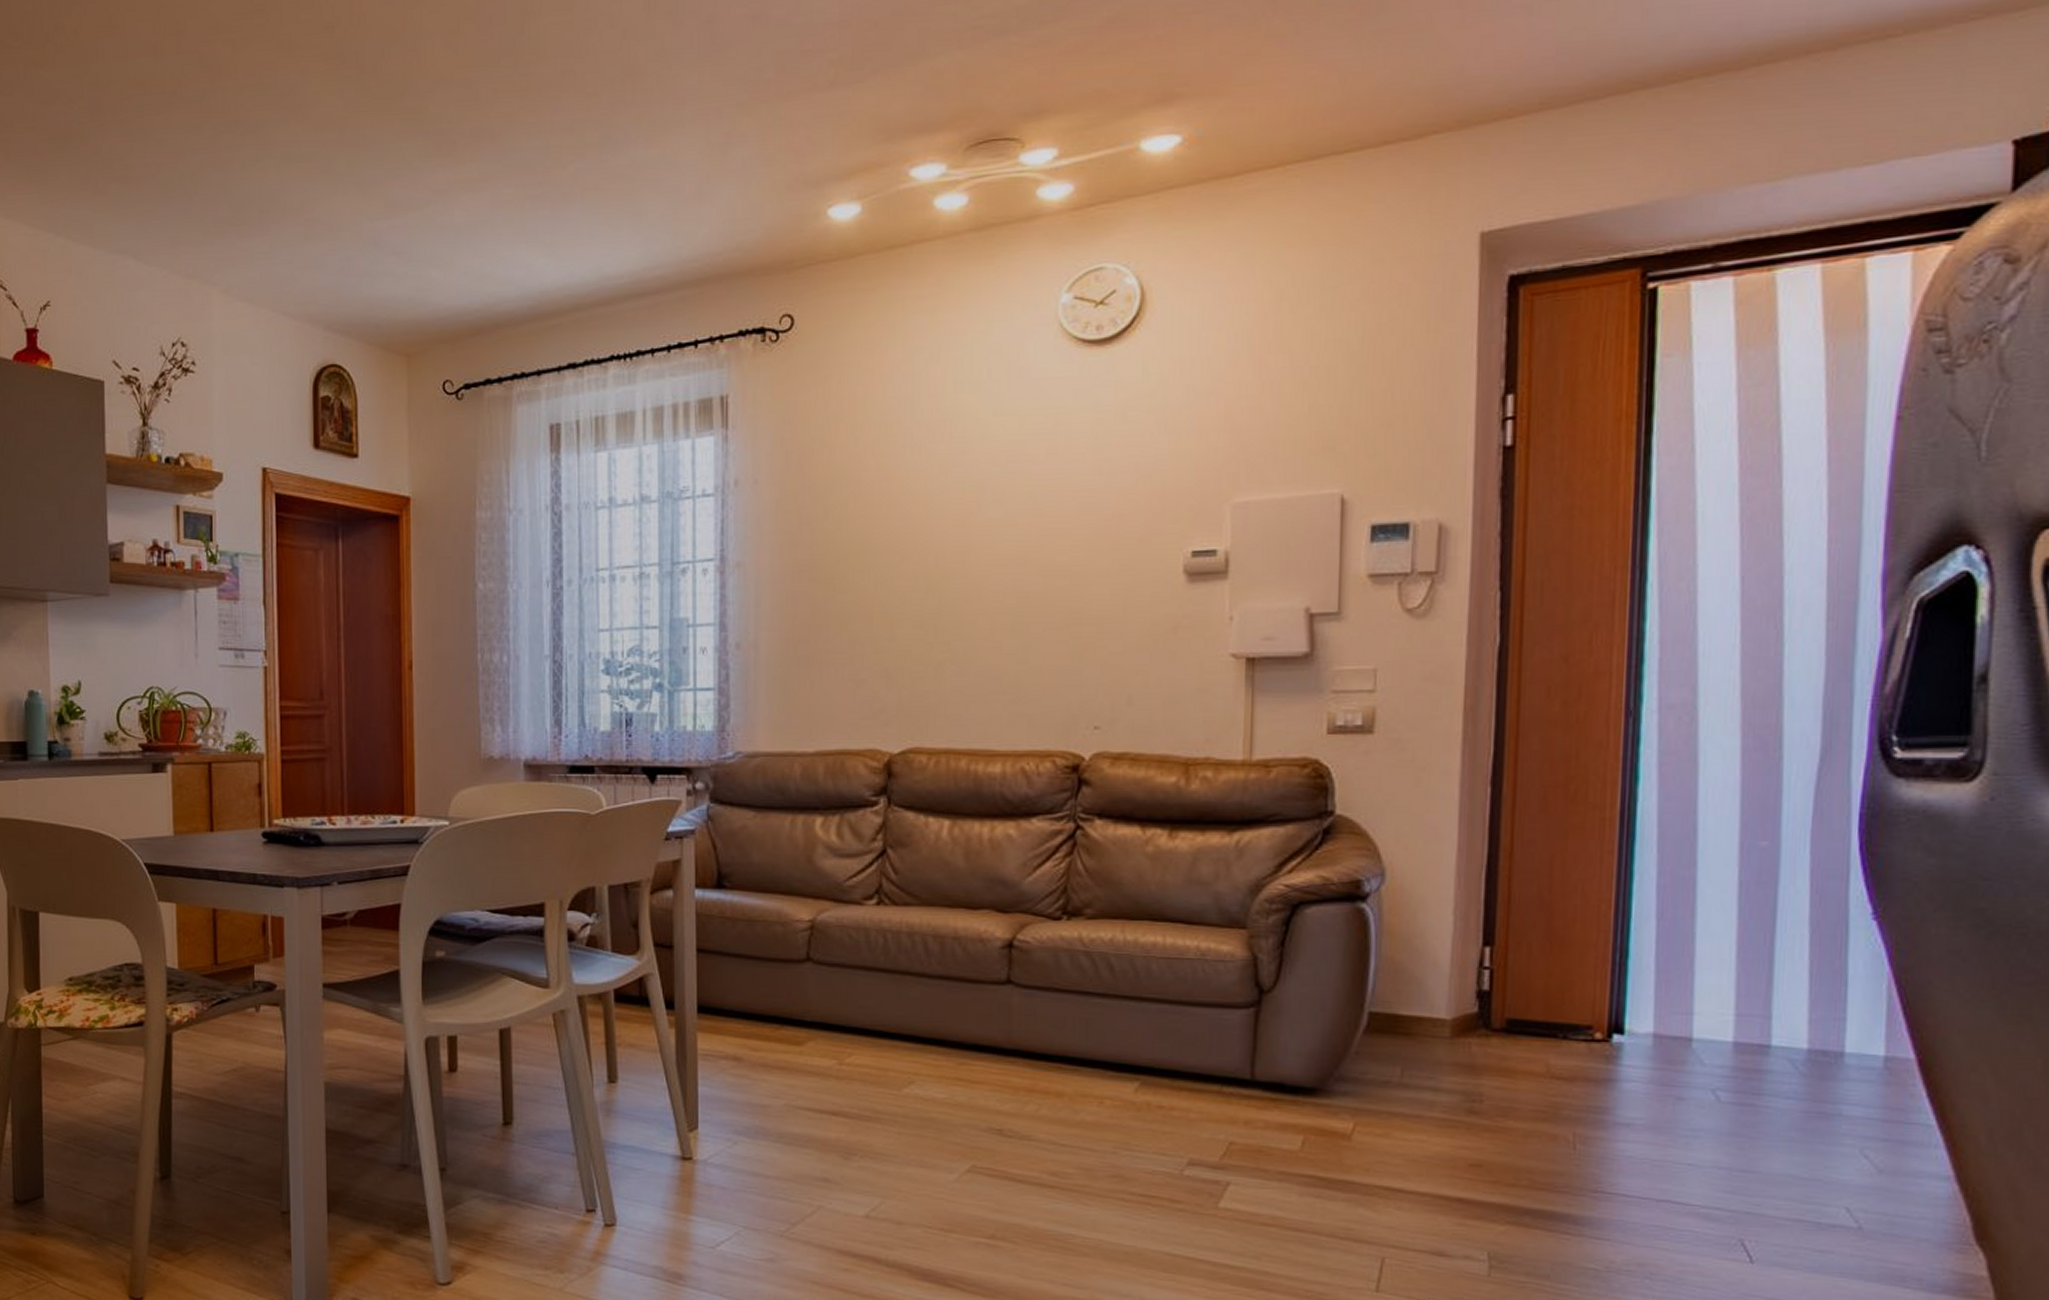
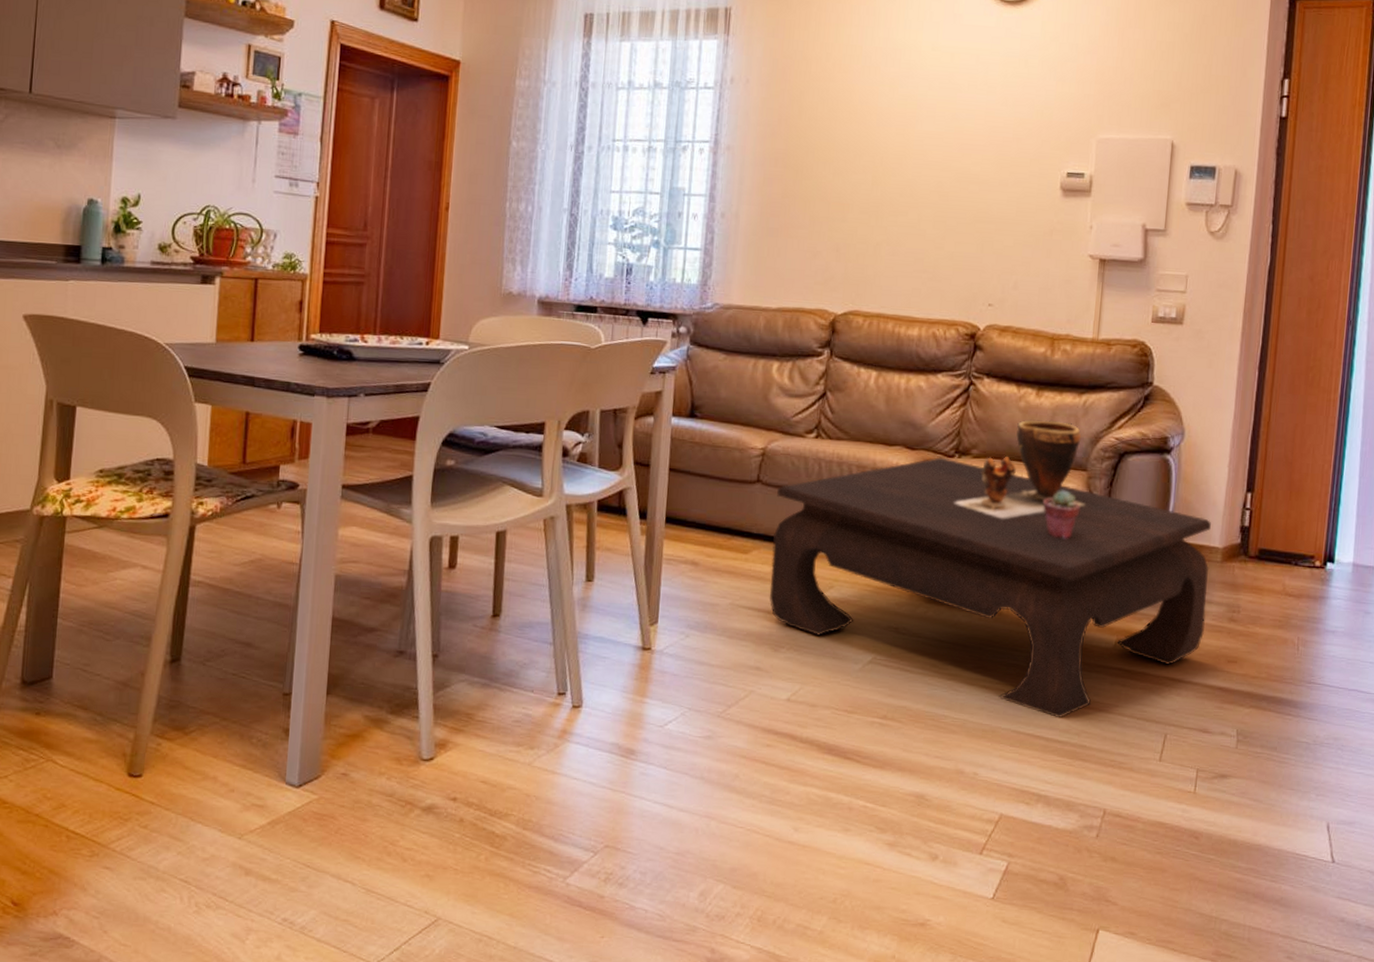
coffee table: none [833,920,1434,1238] -> present [769,457,1211,719]
clay pot: none [1065,866,1248,993] -> present [954,419,1086,519]
potted succulent: none [1188,954,1241,1015] -> present [1043,490,1080,539]

